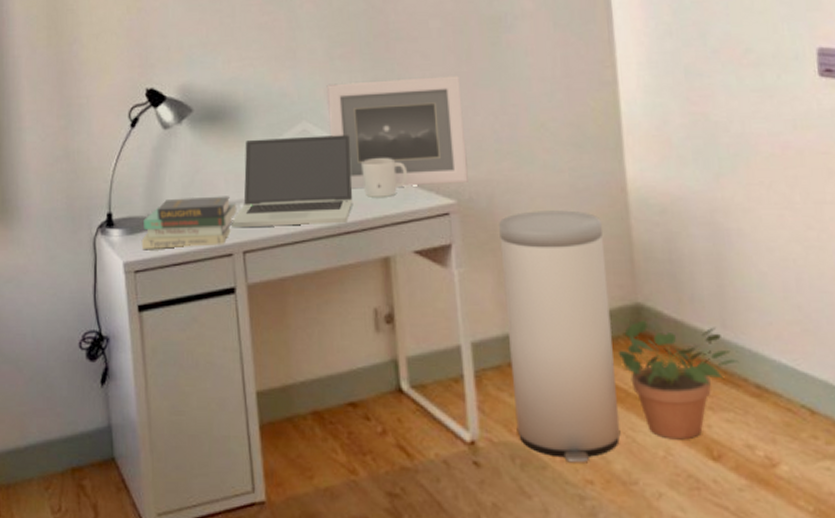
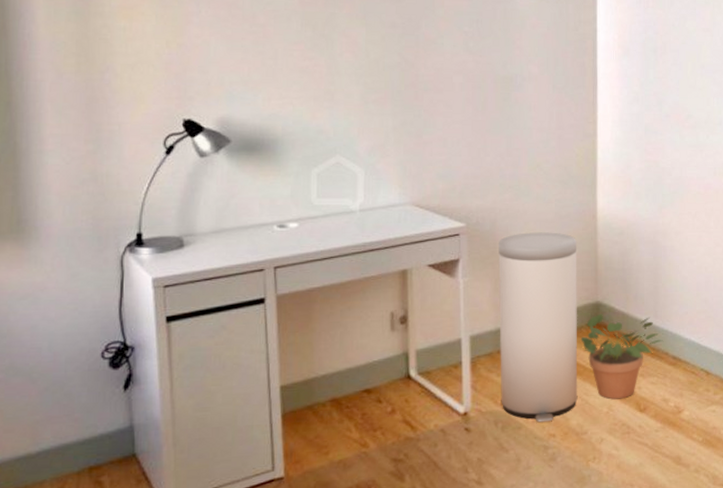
books: present [141,196,237,250] -> none [172,218,270,267]
laptop: present [230,135,354,228] -> none [263,168,379,247]
picture frame: present [328,76,468,189] -> none [360,123,477,214]
mug: present [360,158,408,197] -> none [386,189,427,221]

